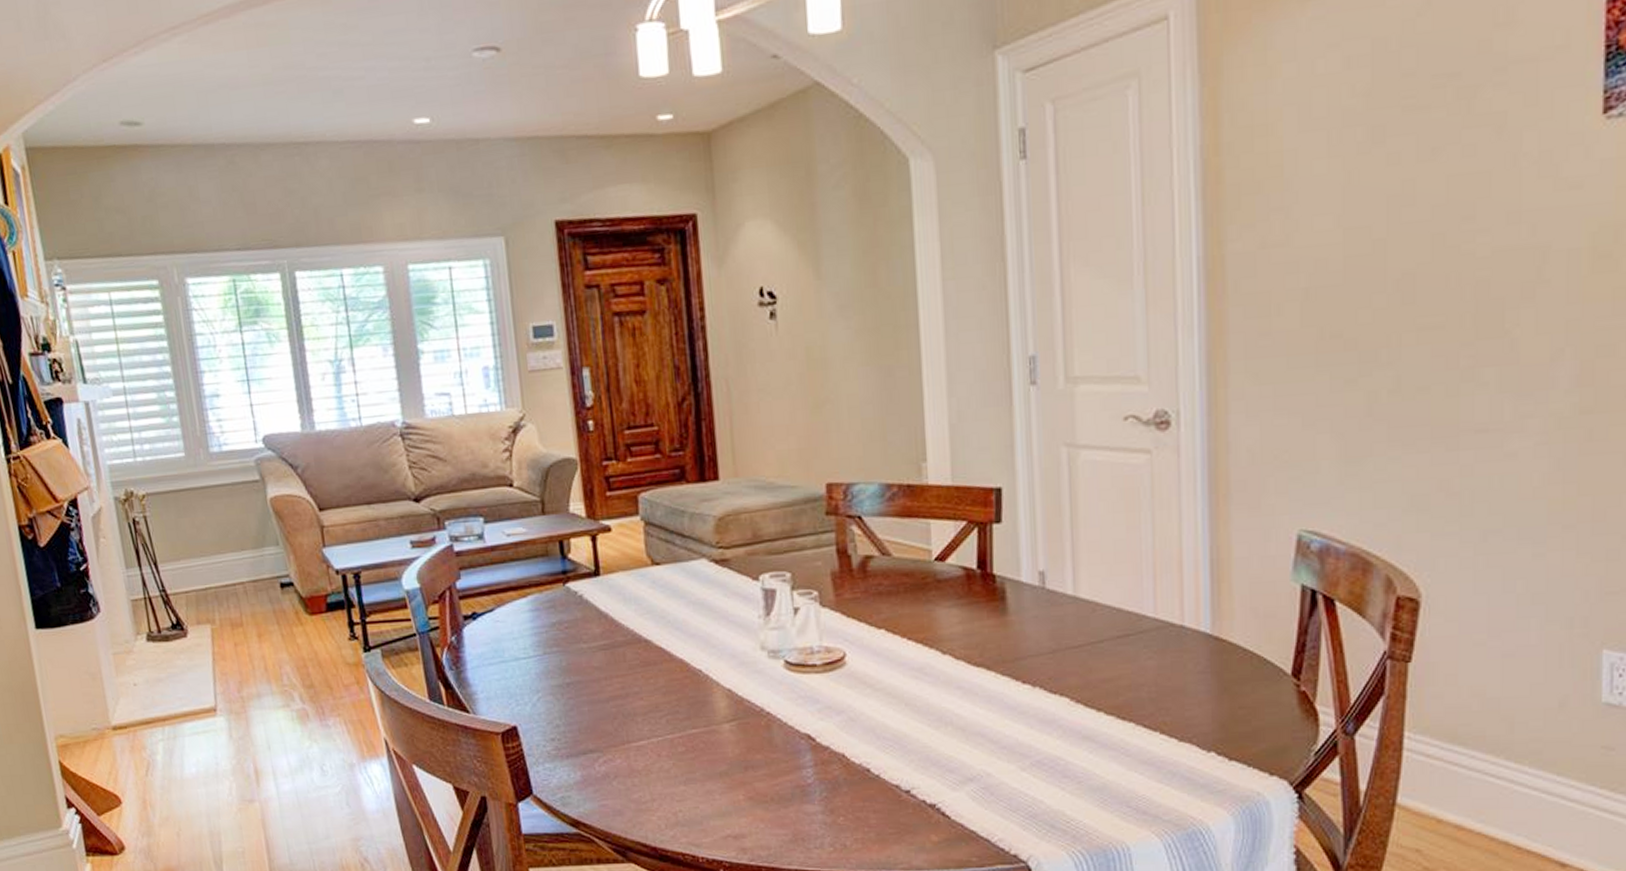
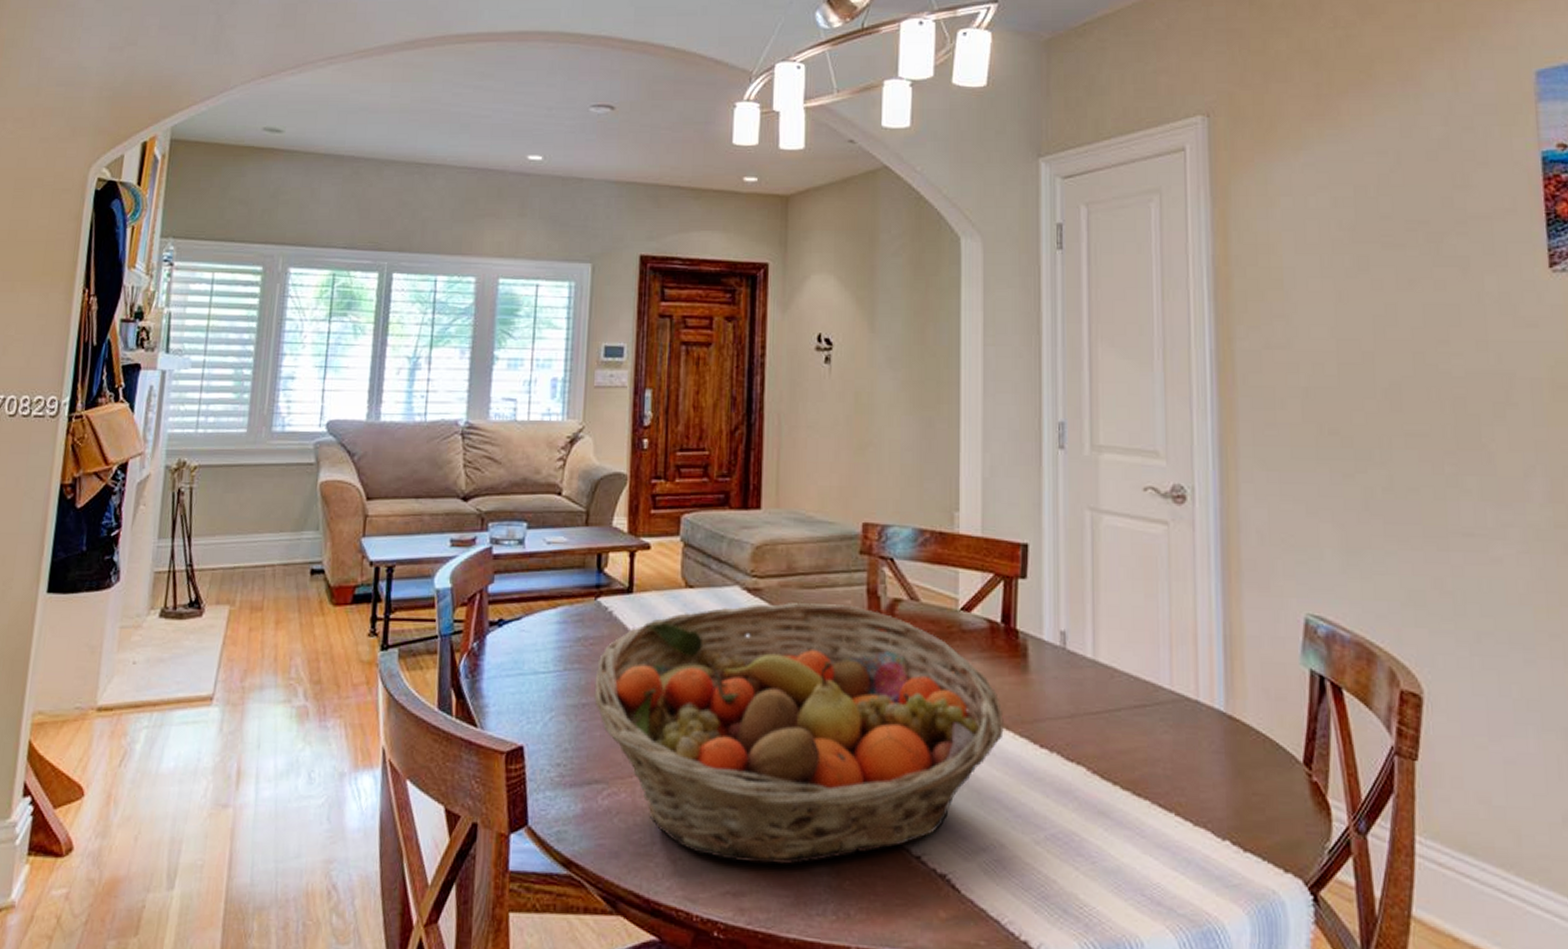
fruit basket: none [575,566,985,810] -> present [594,602,1004,864]

